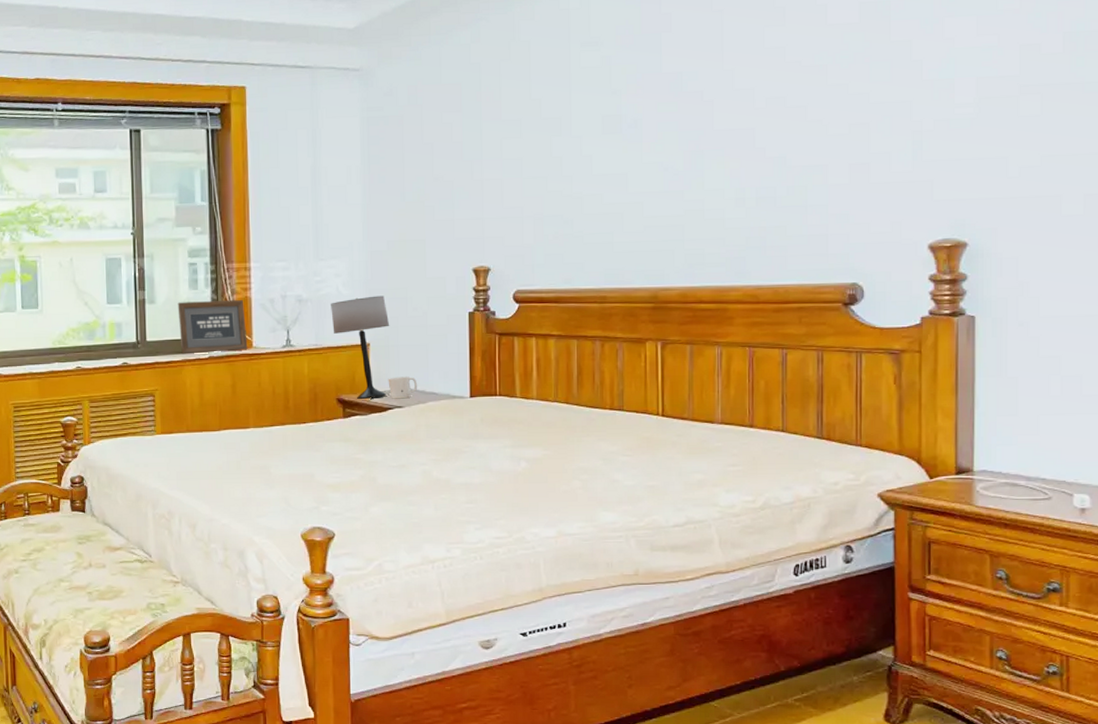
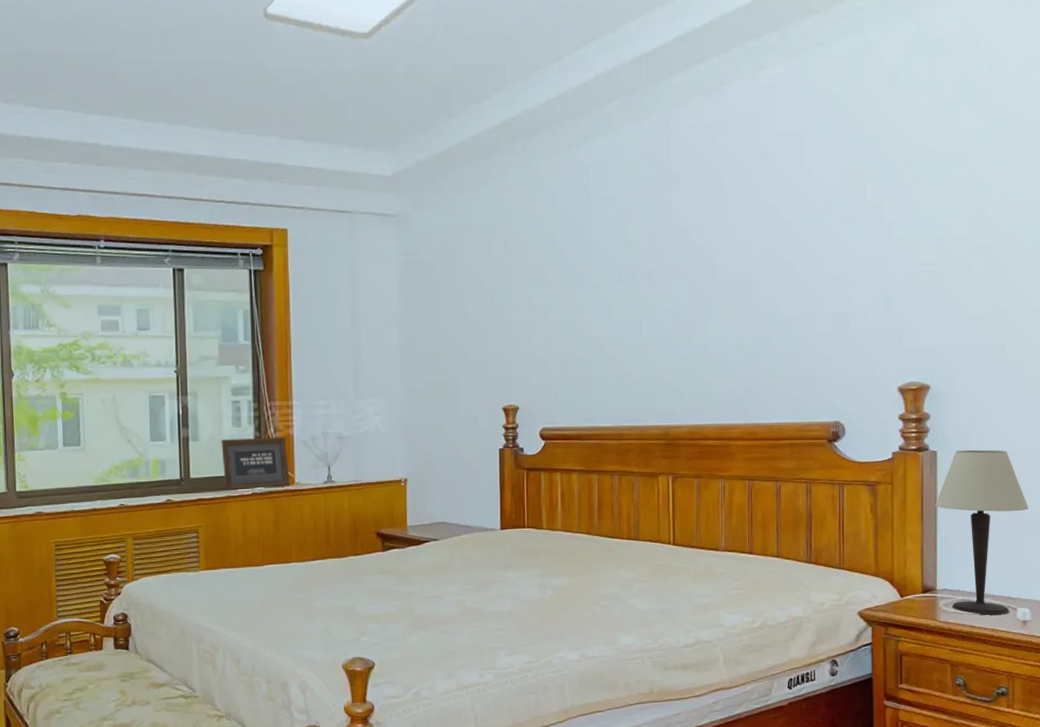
table lamp: present [331,295,390,400] -> none [370,433,426,534]
mug: present [388,375,418,399] -> none [424,509,453,532]
table lamp: none [973,314,1089,501] -> present [935,449,1029,615]

